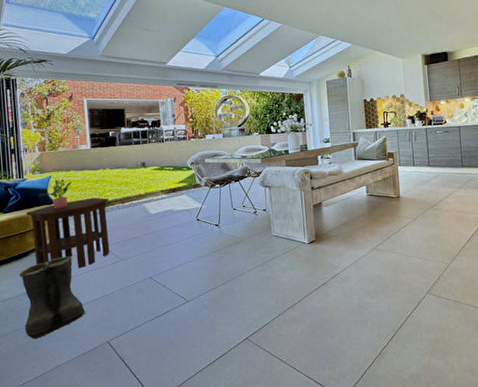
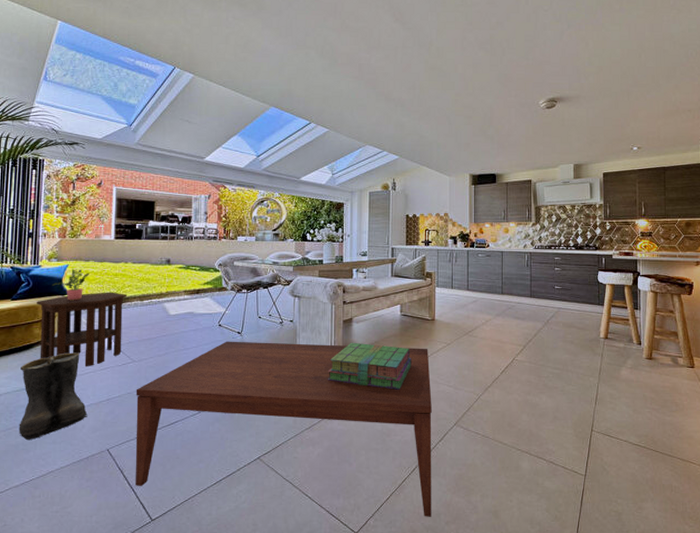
coffee table: none [127,224,413,380] -> present [135,341,432,517]
stack of books: none [303,224,382,266] -> present [328,342,412,390]

